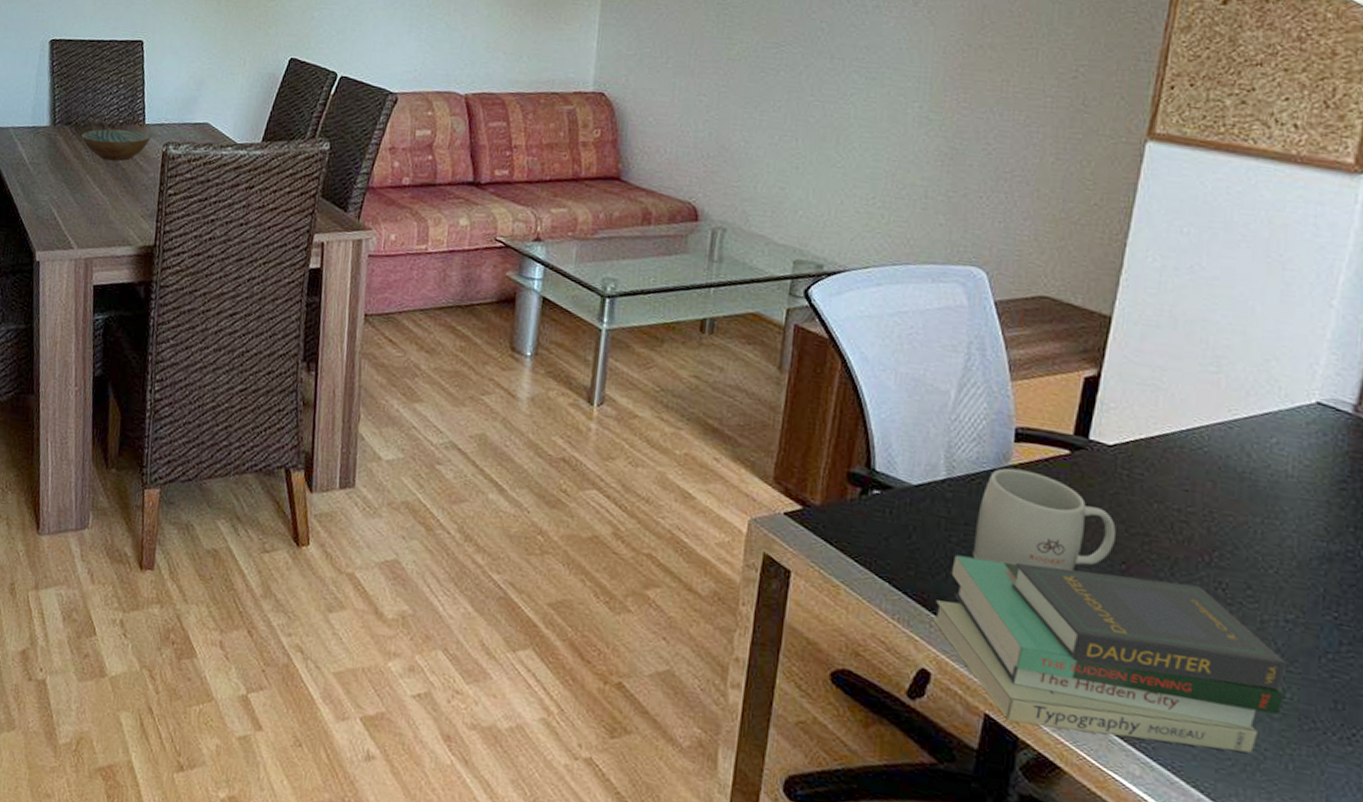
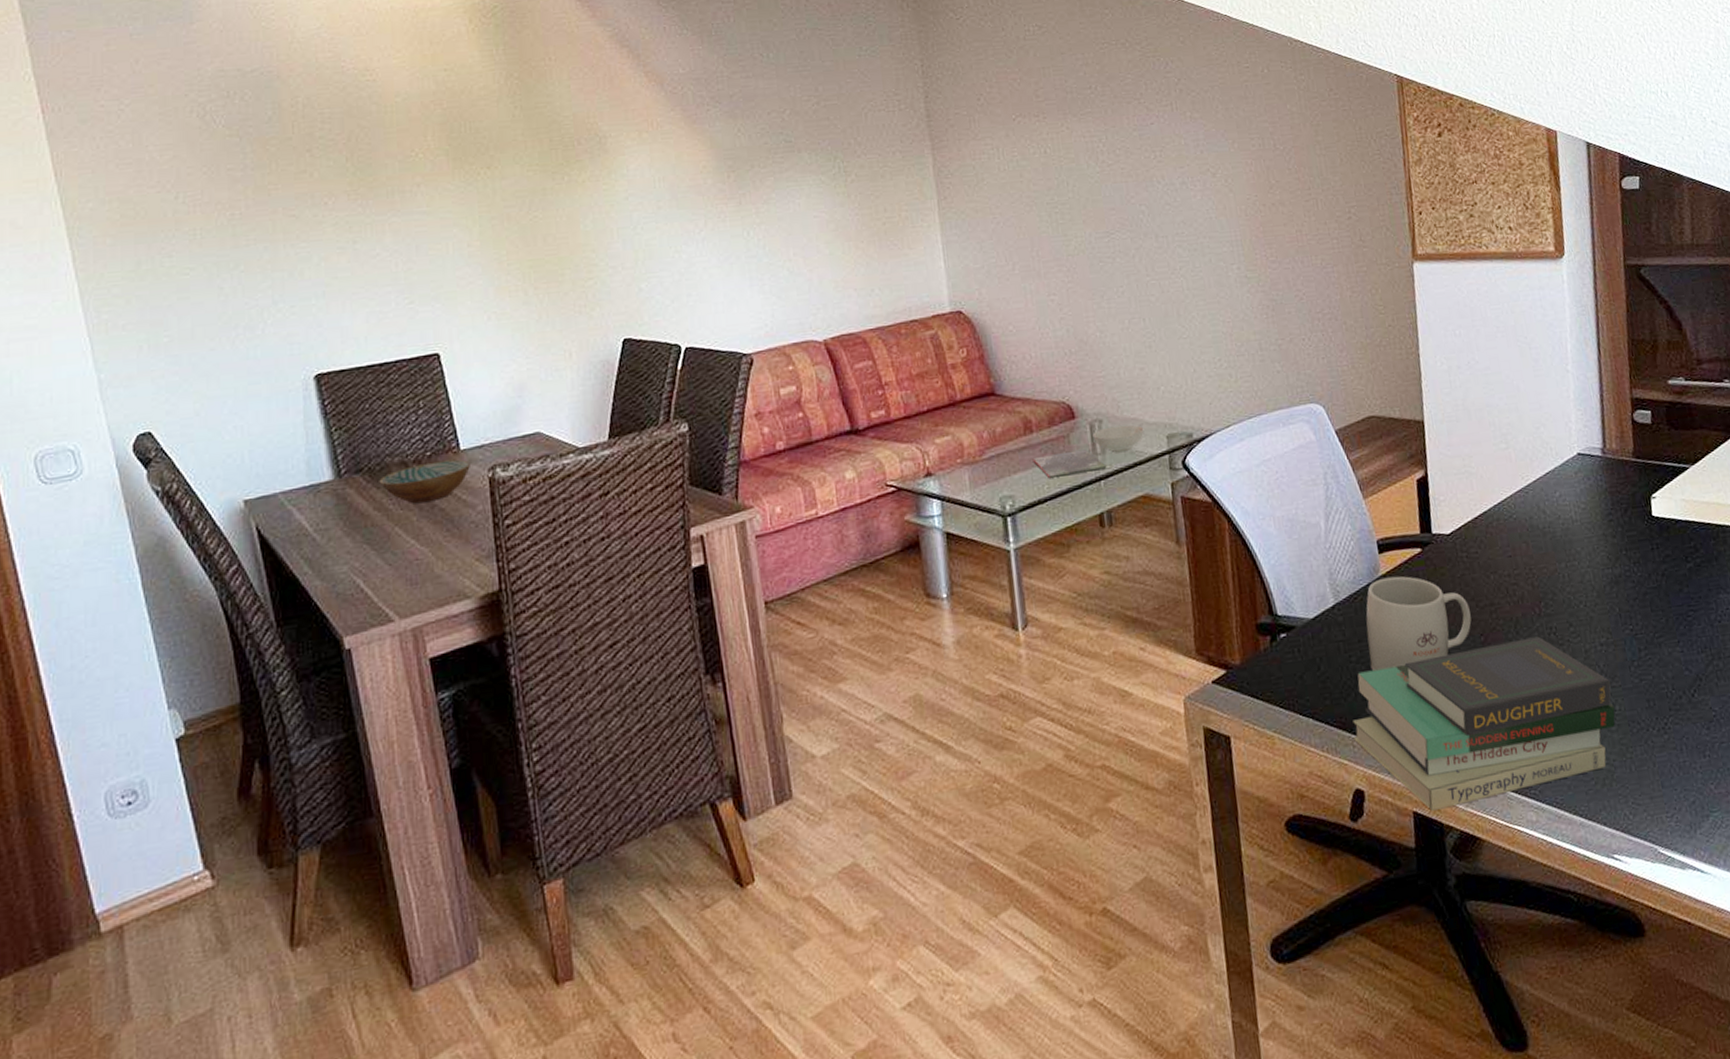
magazine: none [644,249,721,278] -> present [1032,449,1107,478]
bowl: none [712,237,770,265] -> present [1092,424,1145,452]

